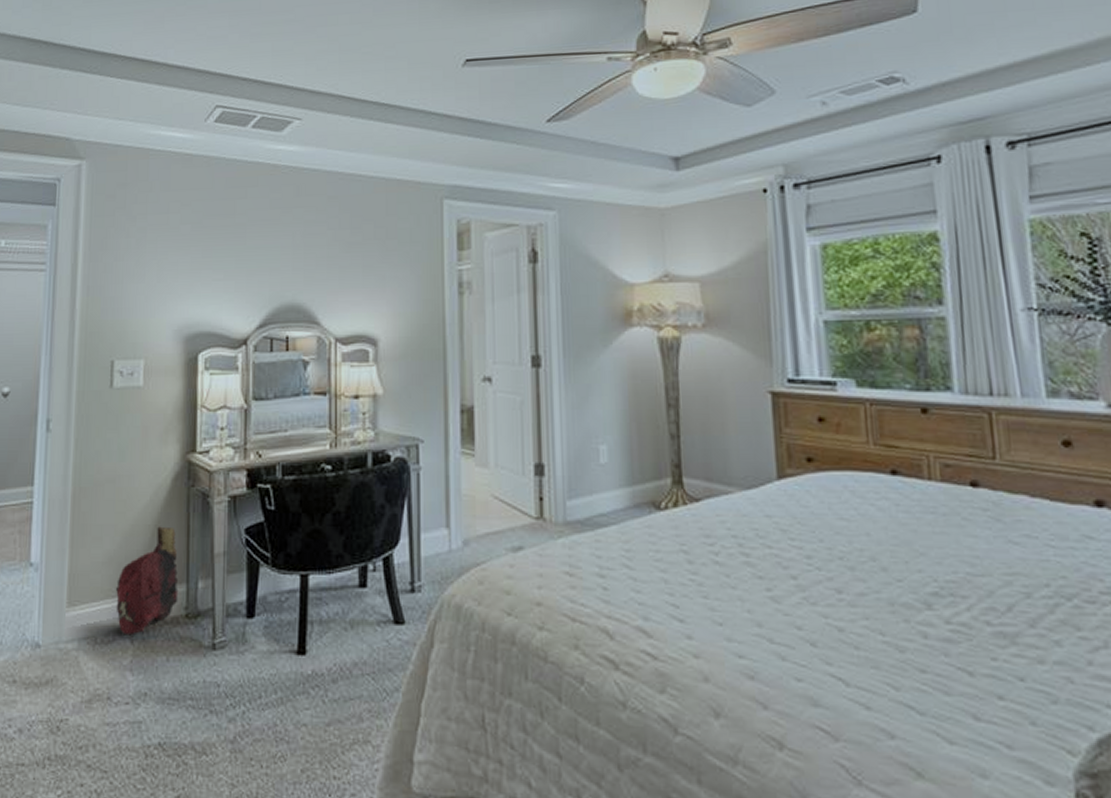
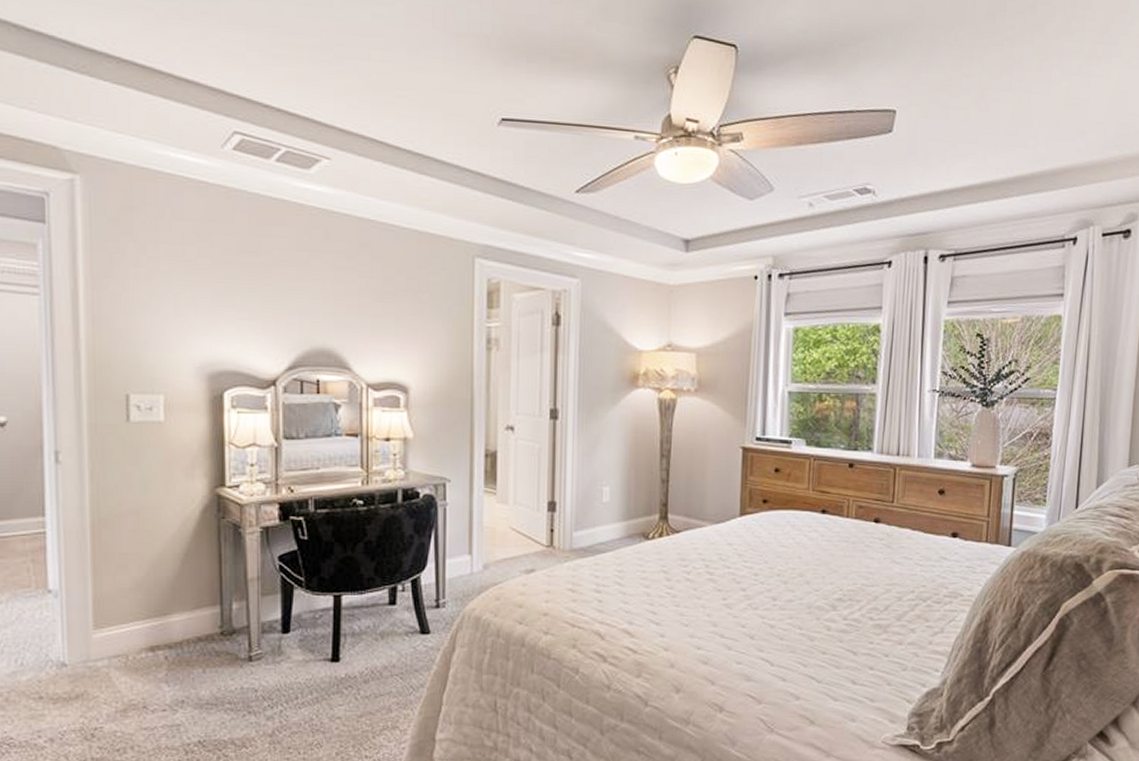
baseball cap: present [115,526,179,637] -> none [145,554,213,654]

